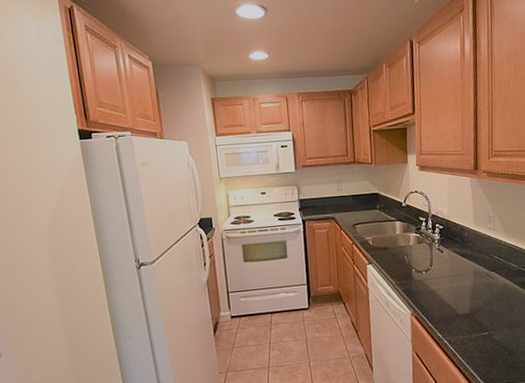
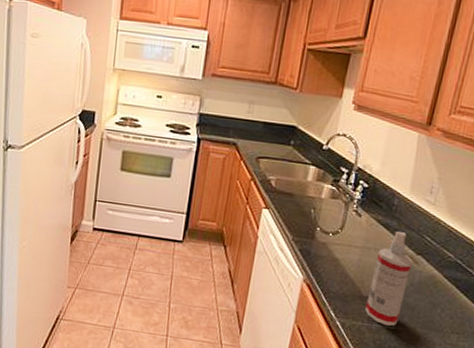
spray bottle: none [462,257,490,333] -> present [365,232,412,326]

